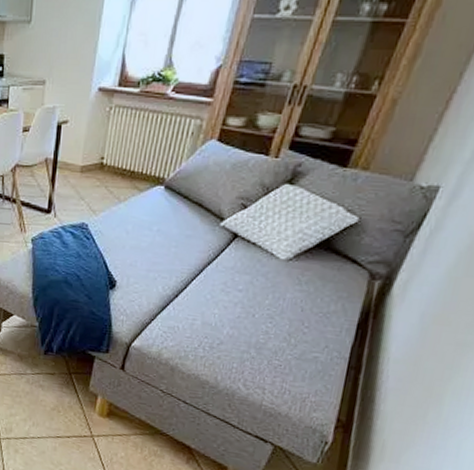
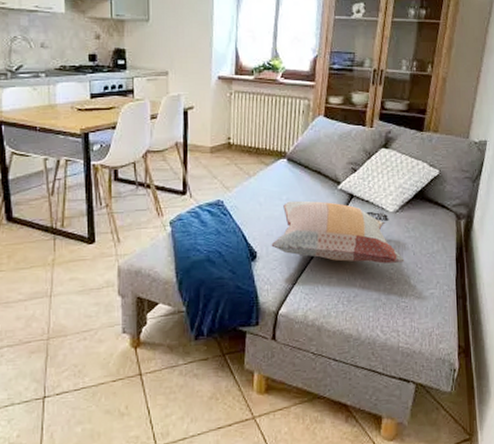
decorative pillow: none [133,232,289,318] -> present [271,200,405,264]

